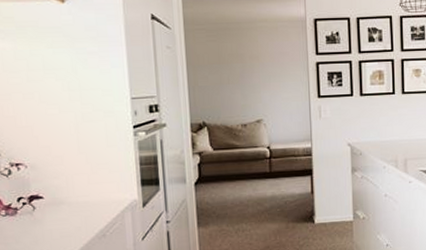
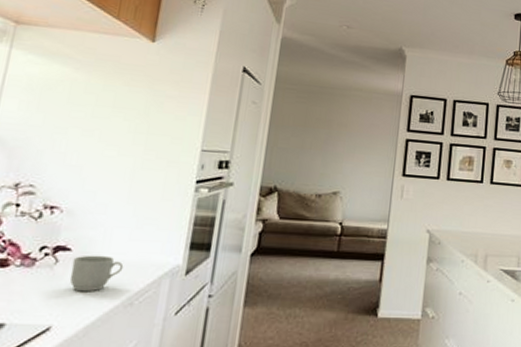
mug: none [47,199,90,230] -> present [69,255,124,292]

